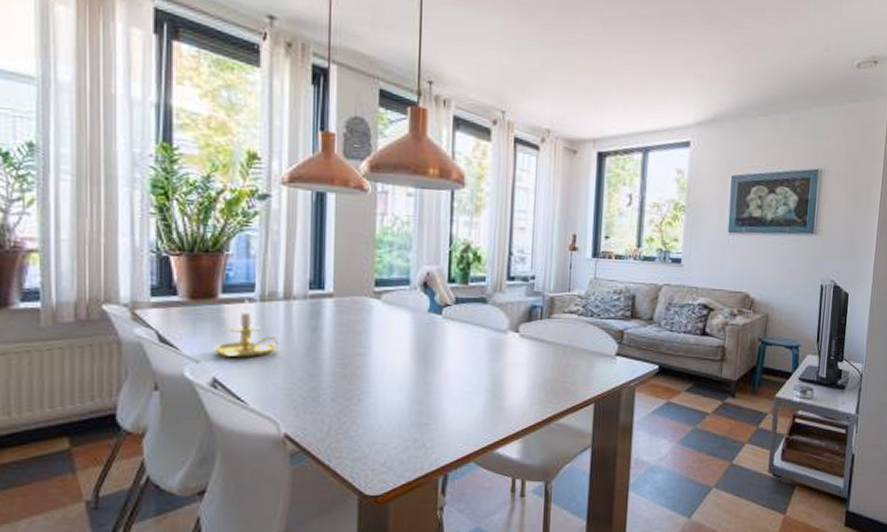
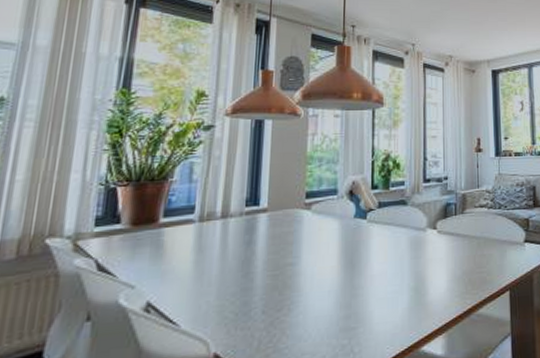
candle holder: present [212,298,283,358] -> none [149,220,218,280]

